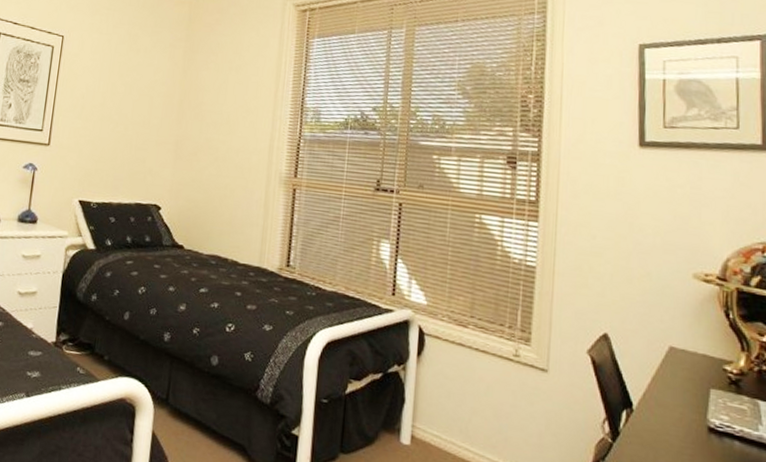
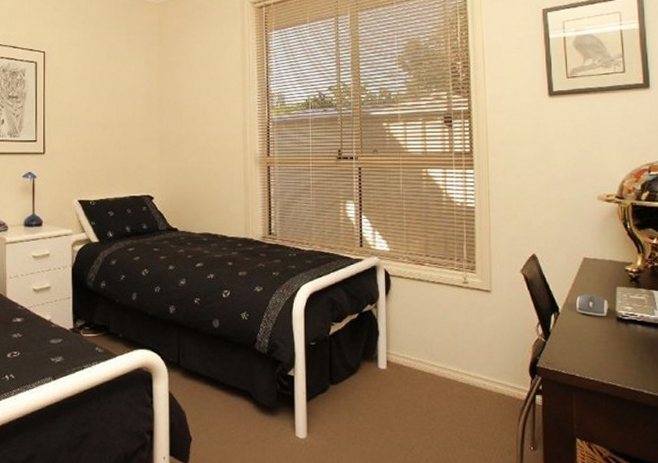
computer mouse: none [656,391,699,423] -> present [576,294,609,316]

